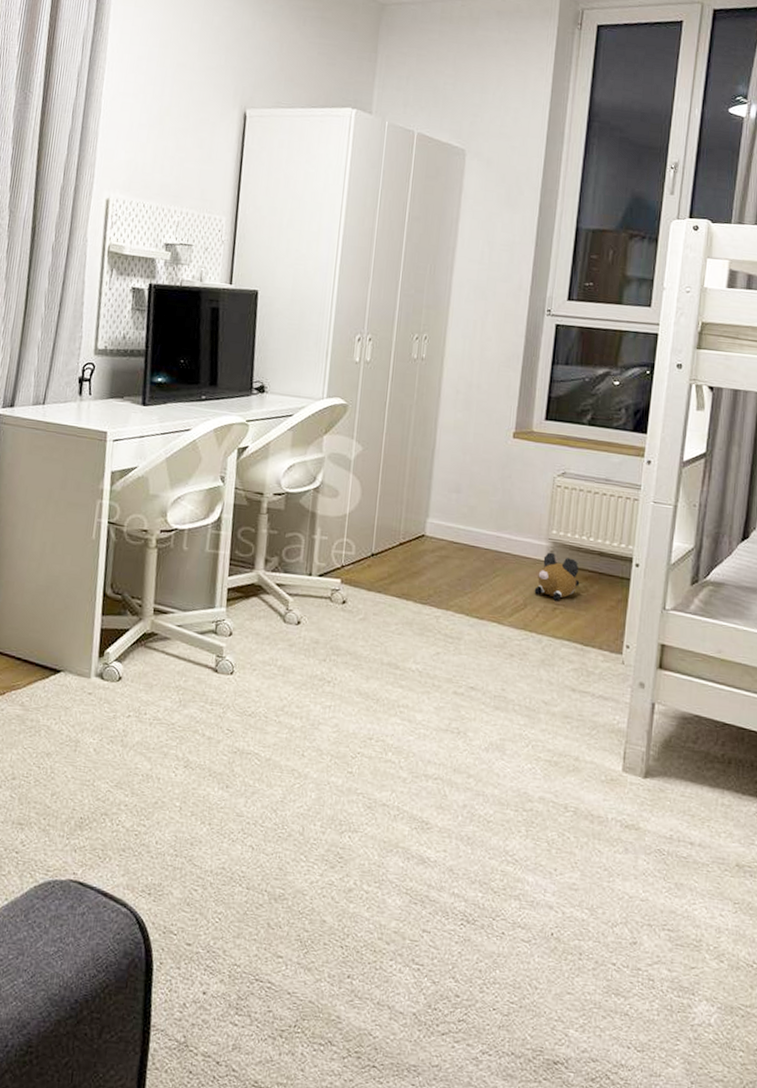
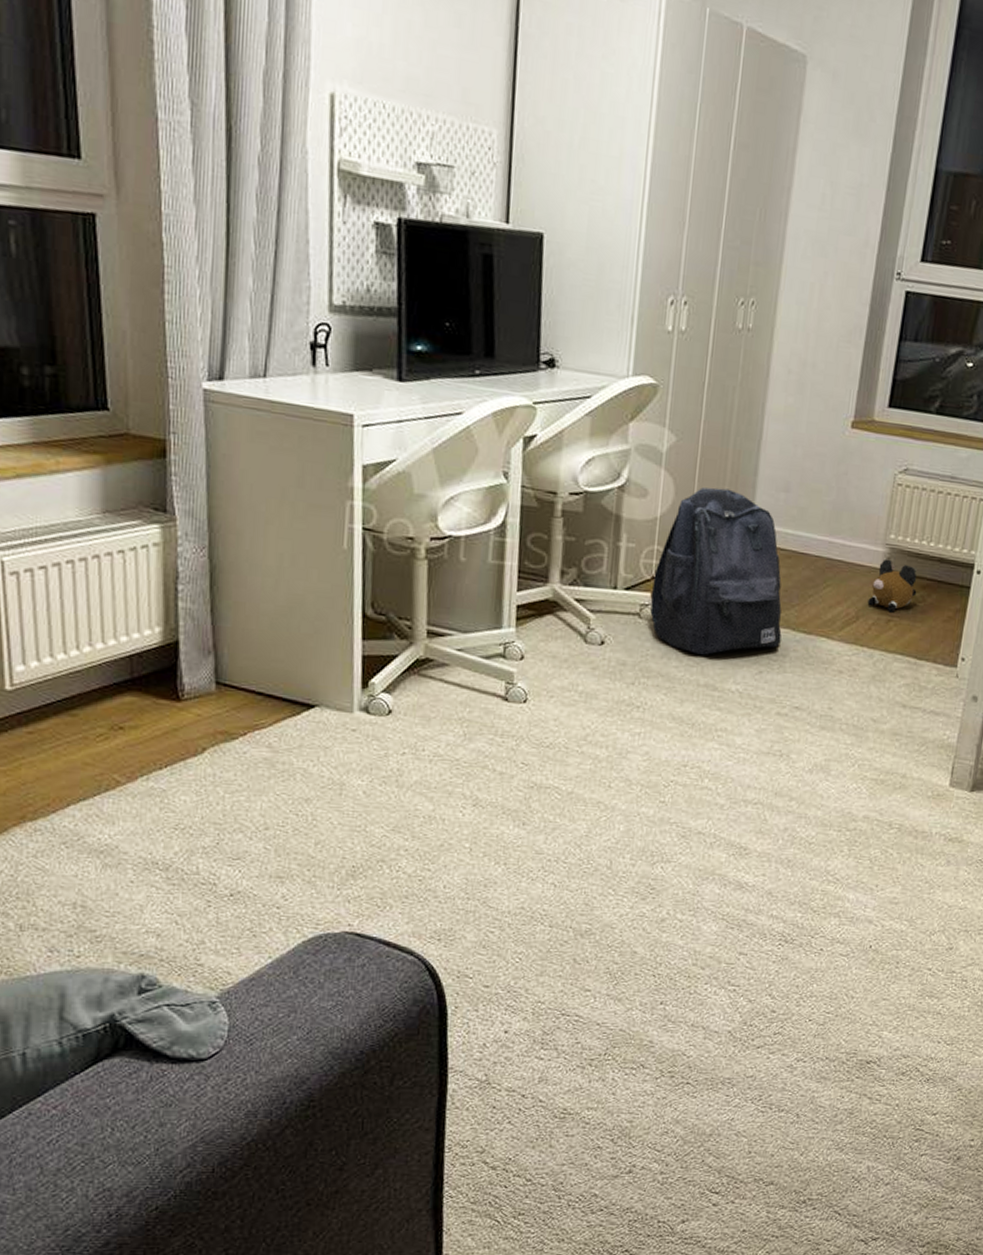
backpack: none [340,489,456,637] -> present [650,487,782,656]

